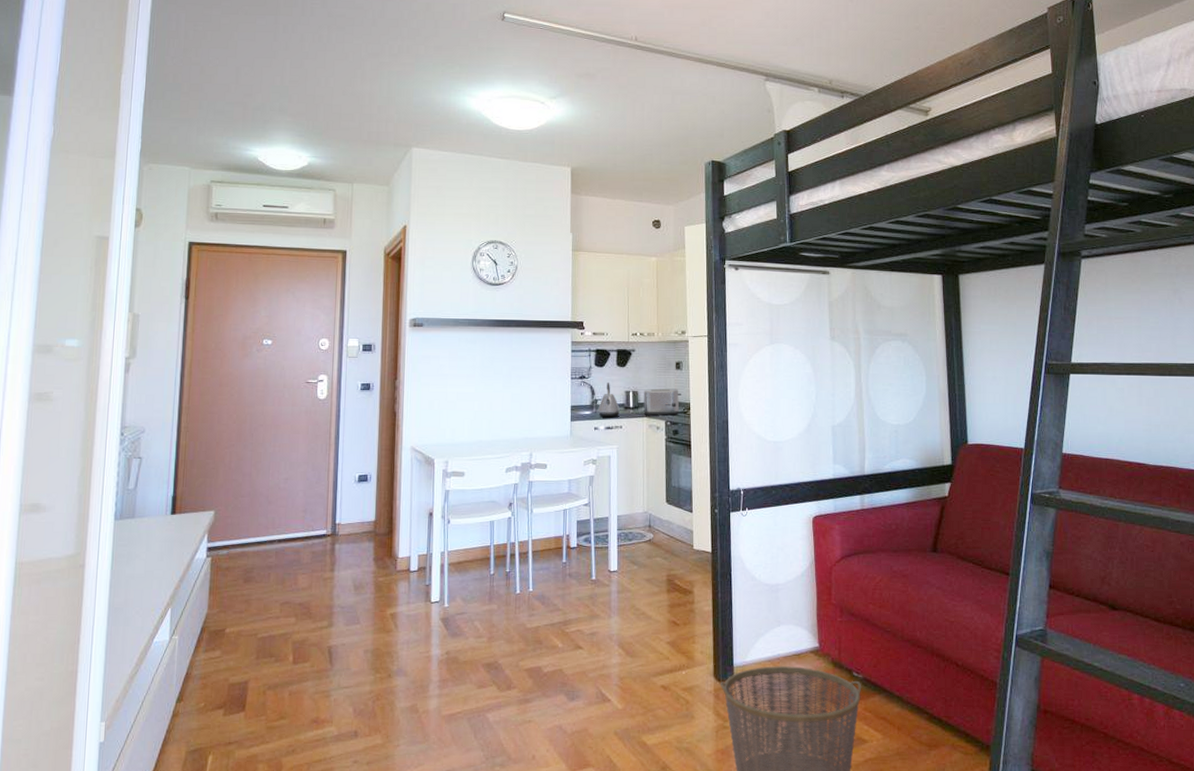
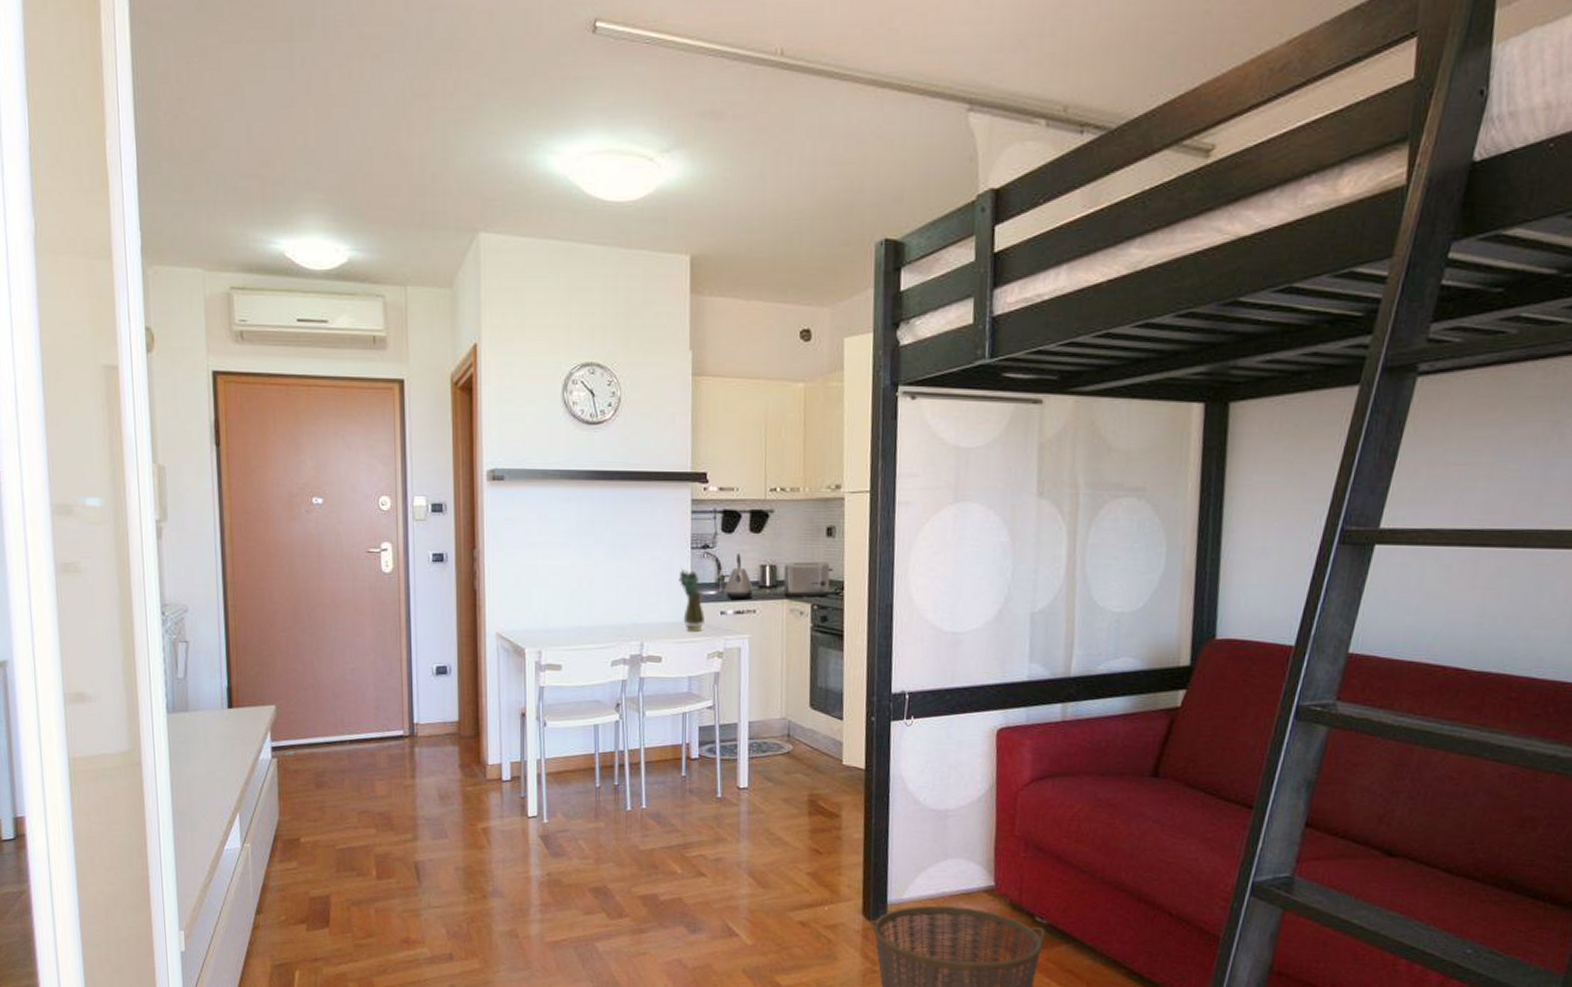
vase: none [561,394,582,443] -> present [678,568,705,631]

